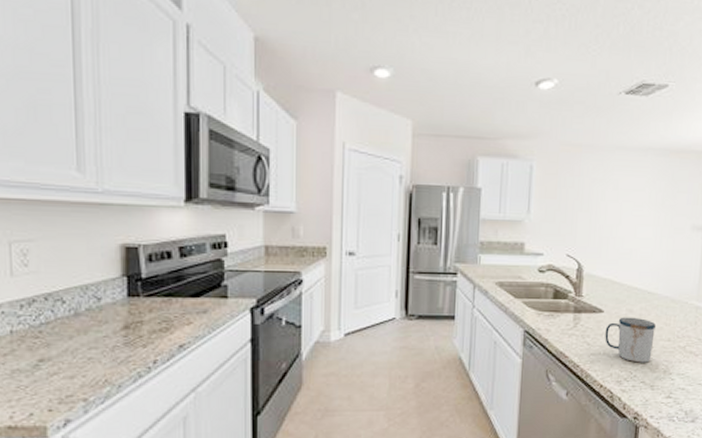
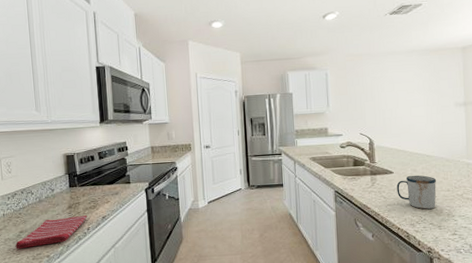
dish towel: none [29,341,155,387] -> present [15,215,88,249]

